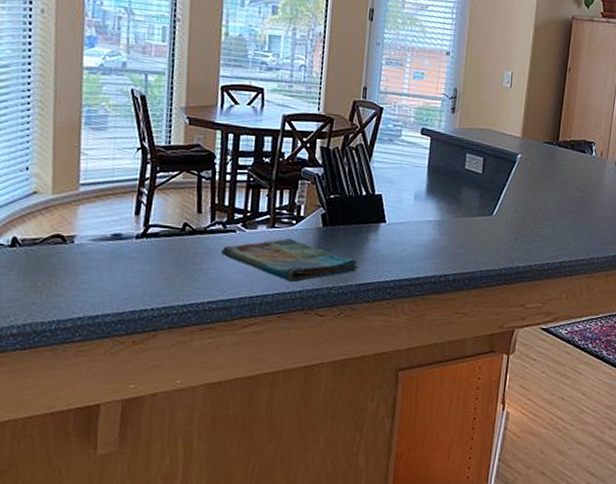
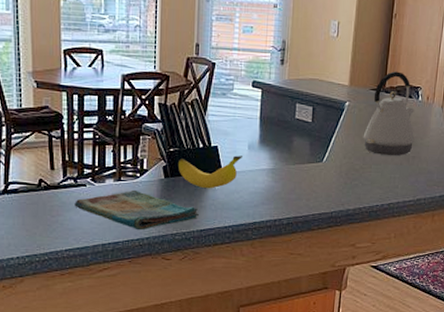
banana: none [338,205,408,240] -> present [178,155,242,189]
kettle: none [535,125,589,212] -> present [363,71,415,156]

